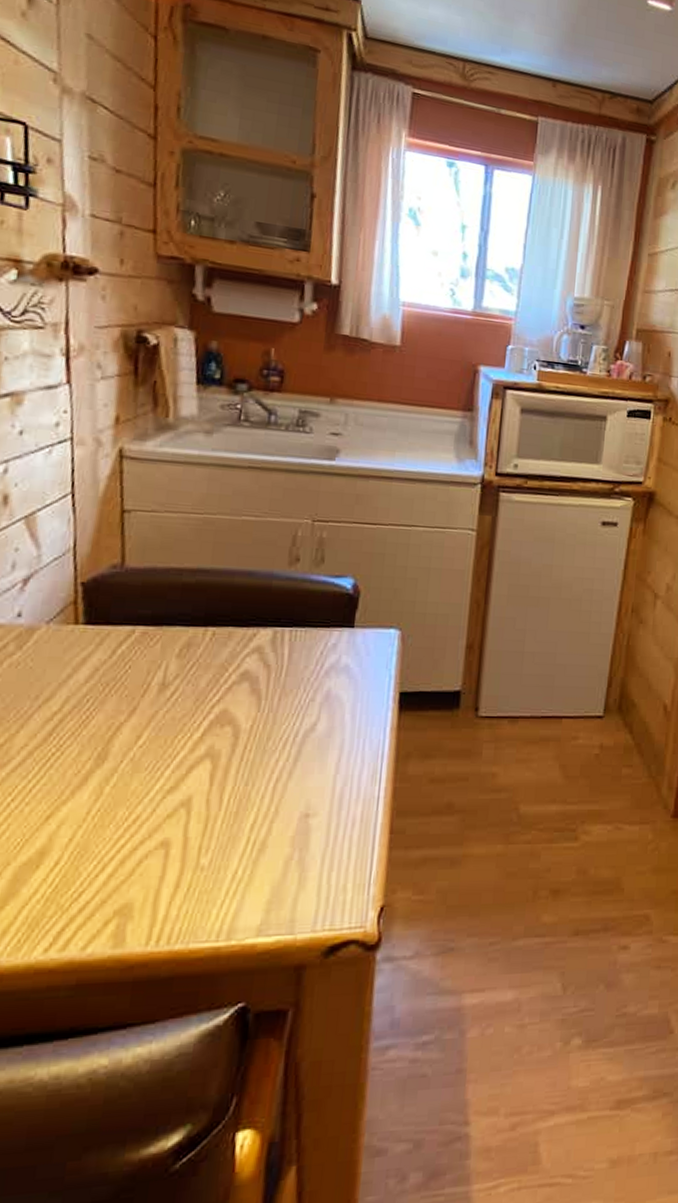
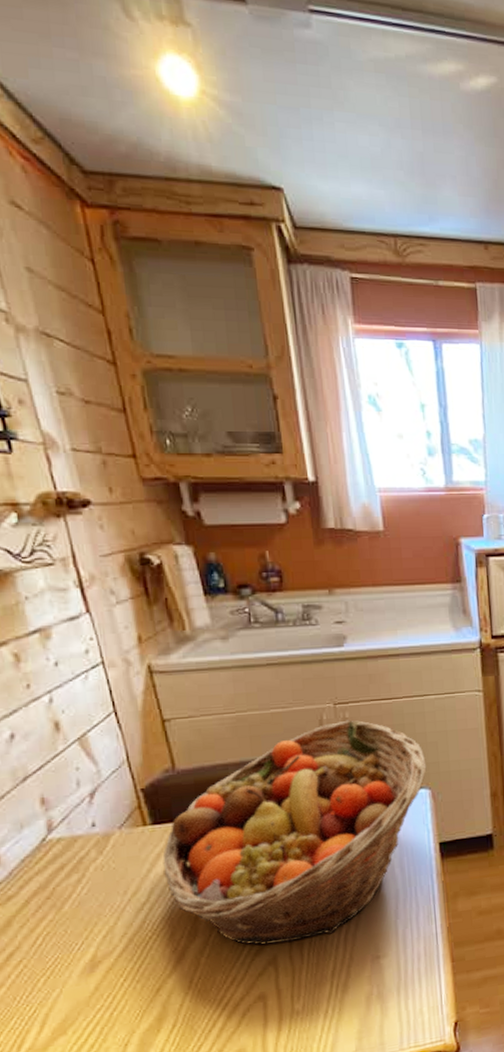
fruit basket: none [85,540,402,783] -> present [163,720,427,945]

